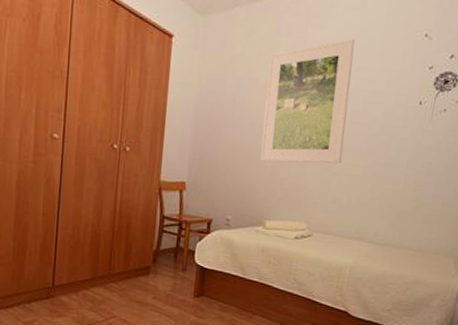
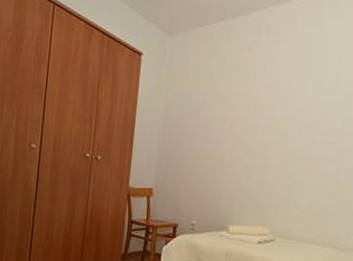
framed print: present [260,39,355,164] -> none [224,54,314,171]

